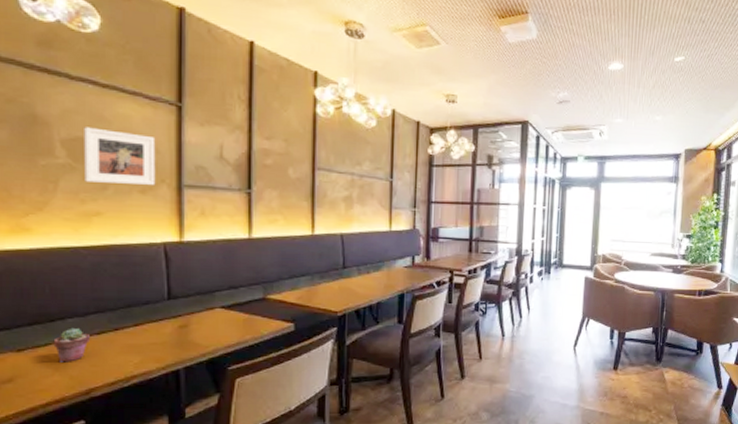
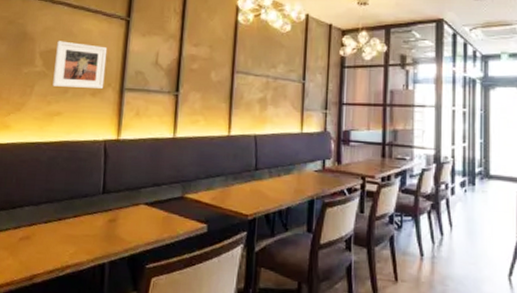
potted succulent: present [53,327,90,362] -> none [12,215,39,248]

